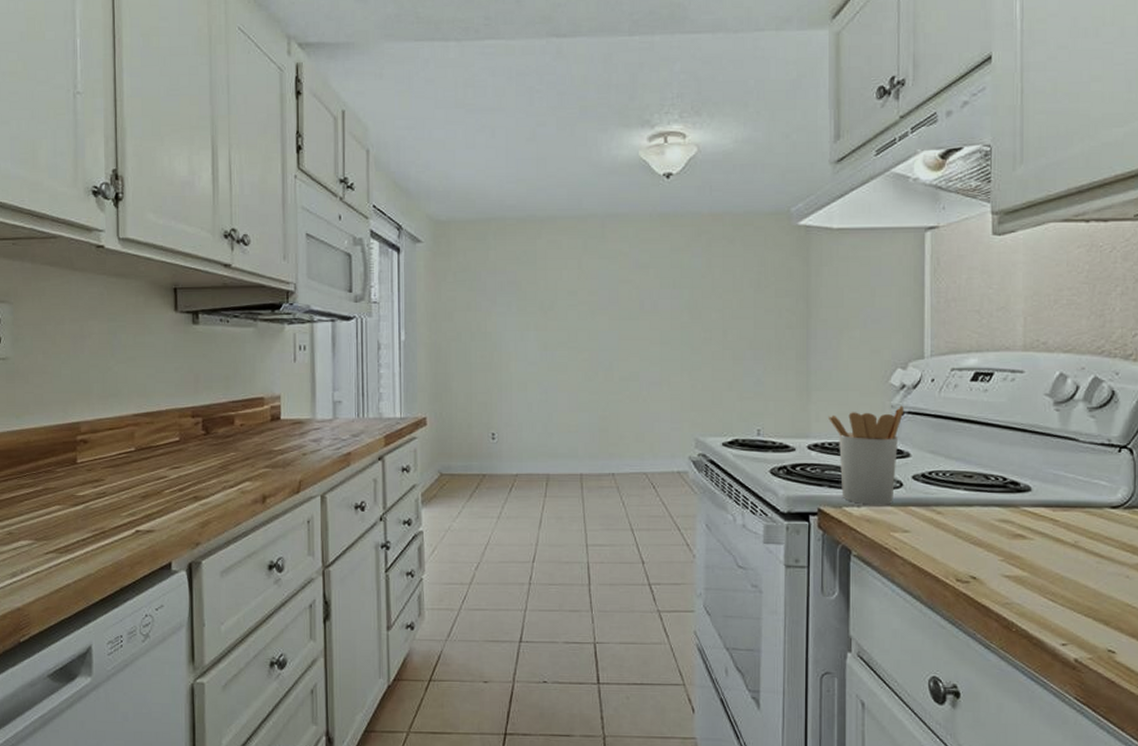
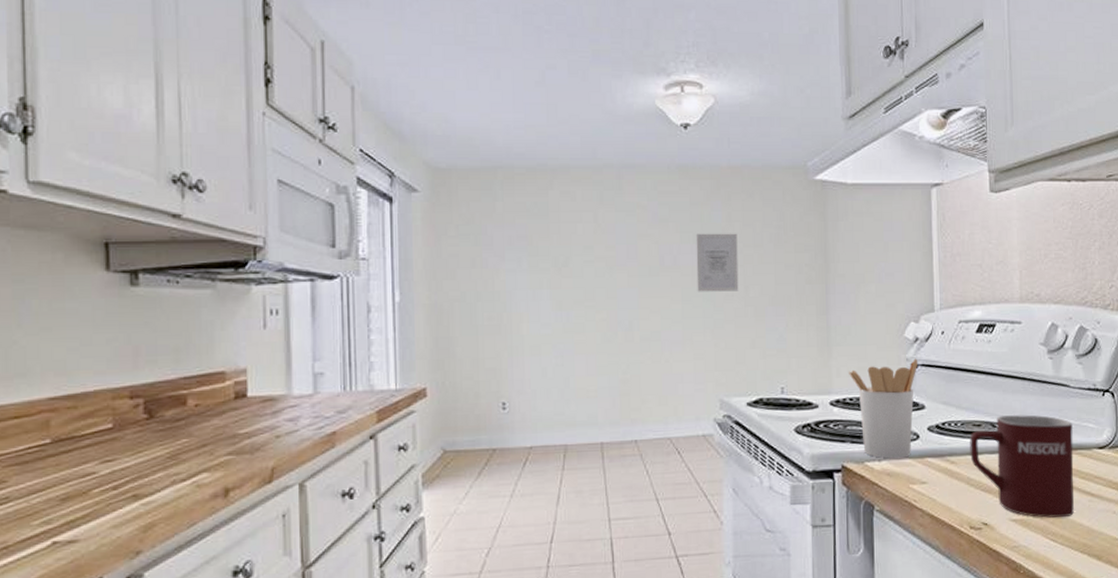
wall art: none [675,278,717,335] -> present [696,233,739,292]
mug: none [959,467,1081,578] -> present [970,414,1074,518]

